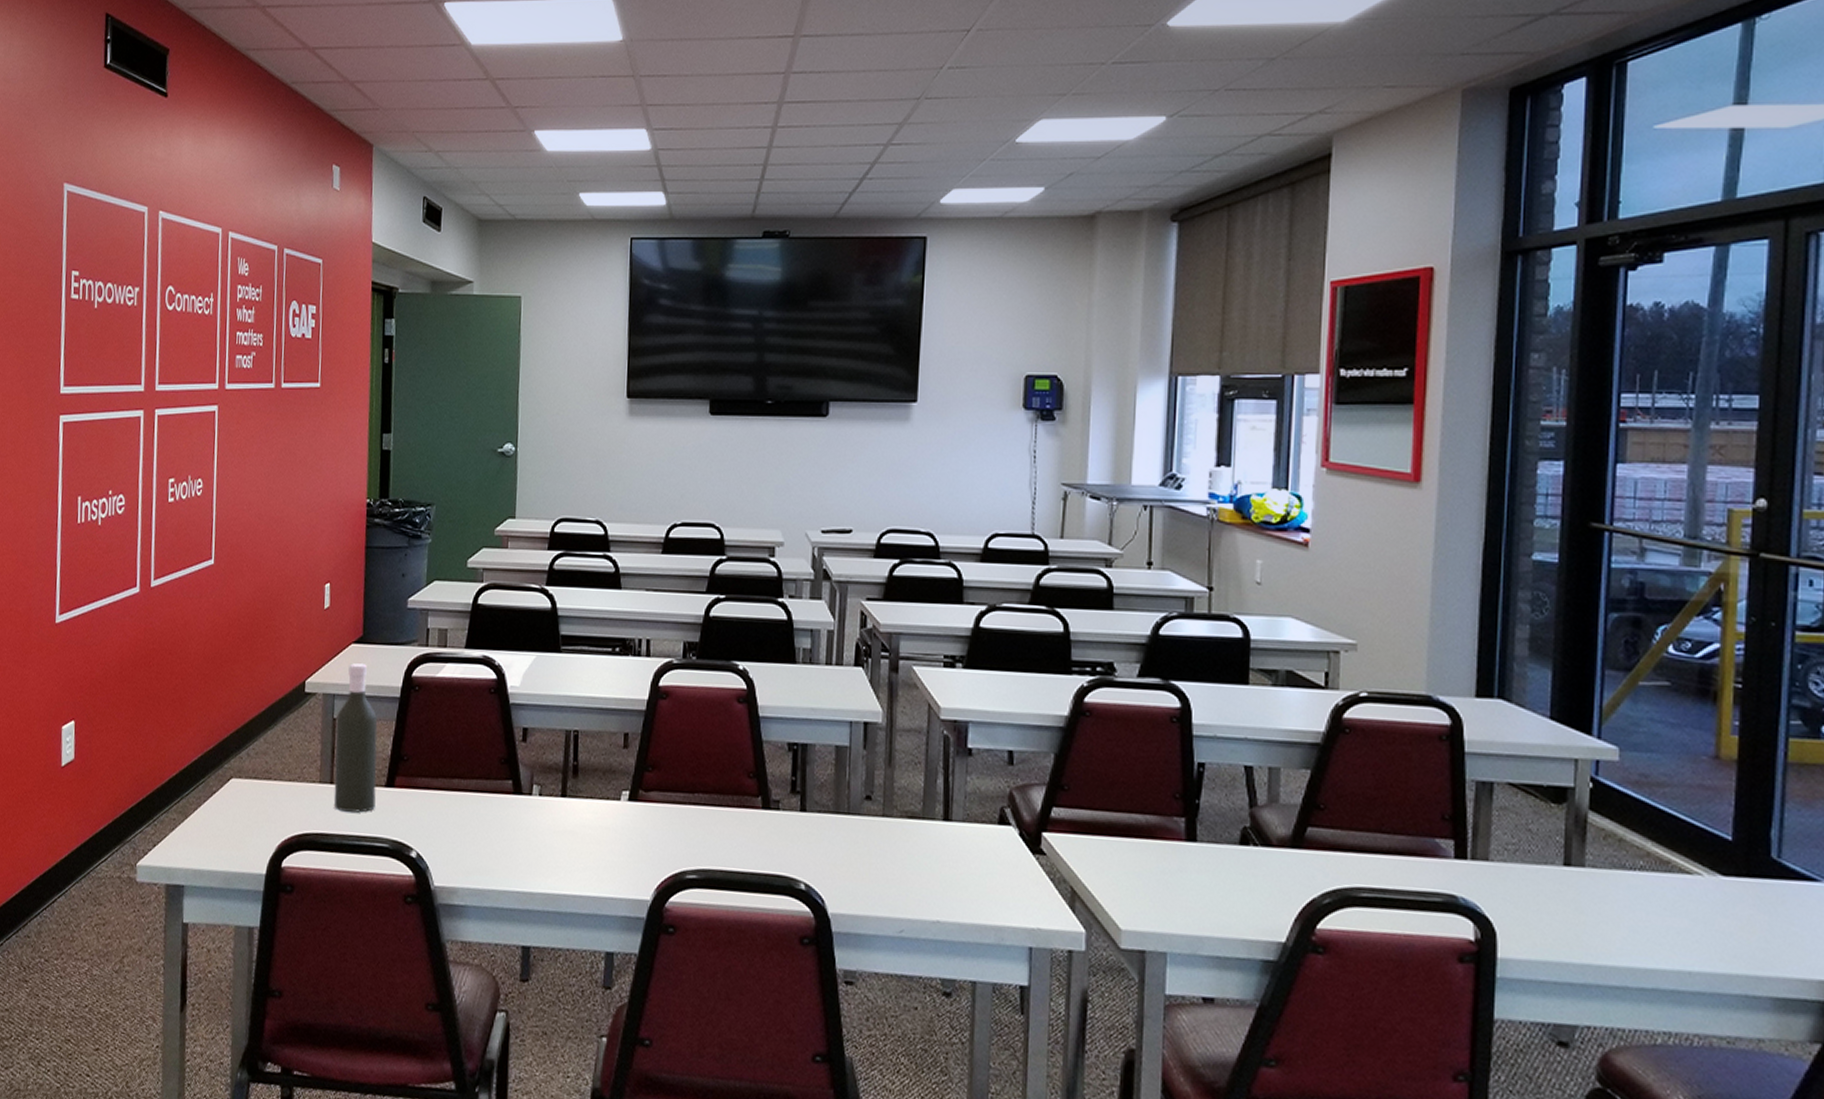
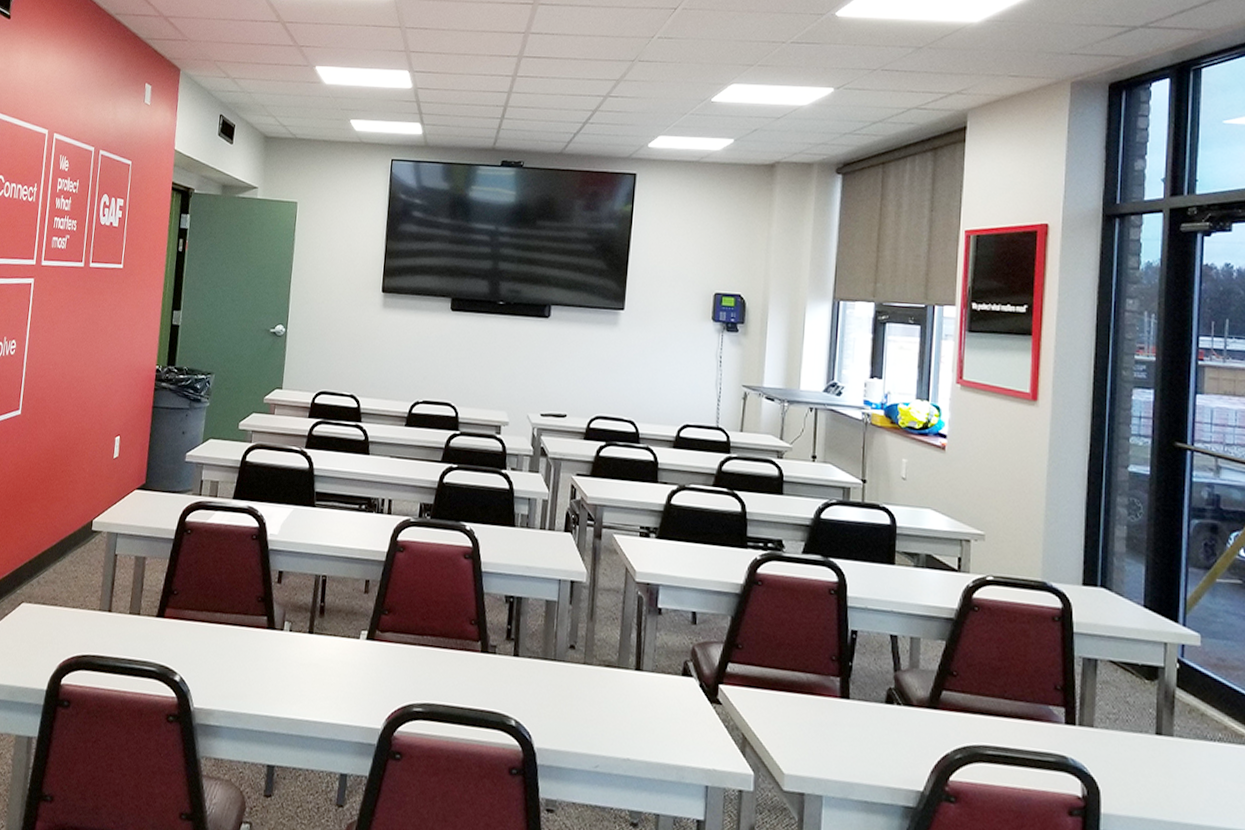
bottle: present [334,663,378,813] -> none [111,507,154,639]

